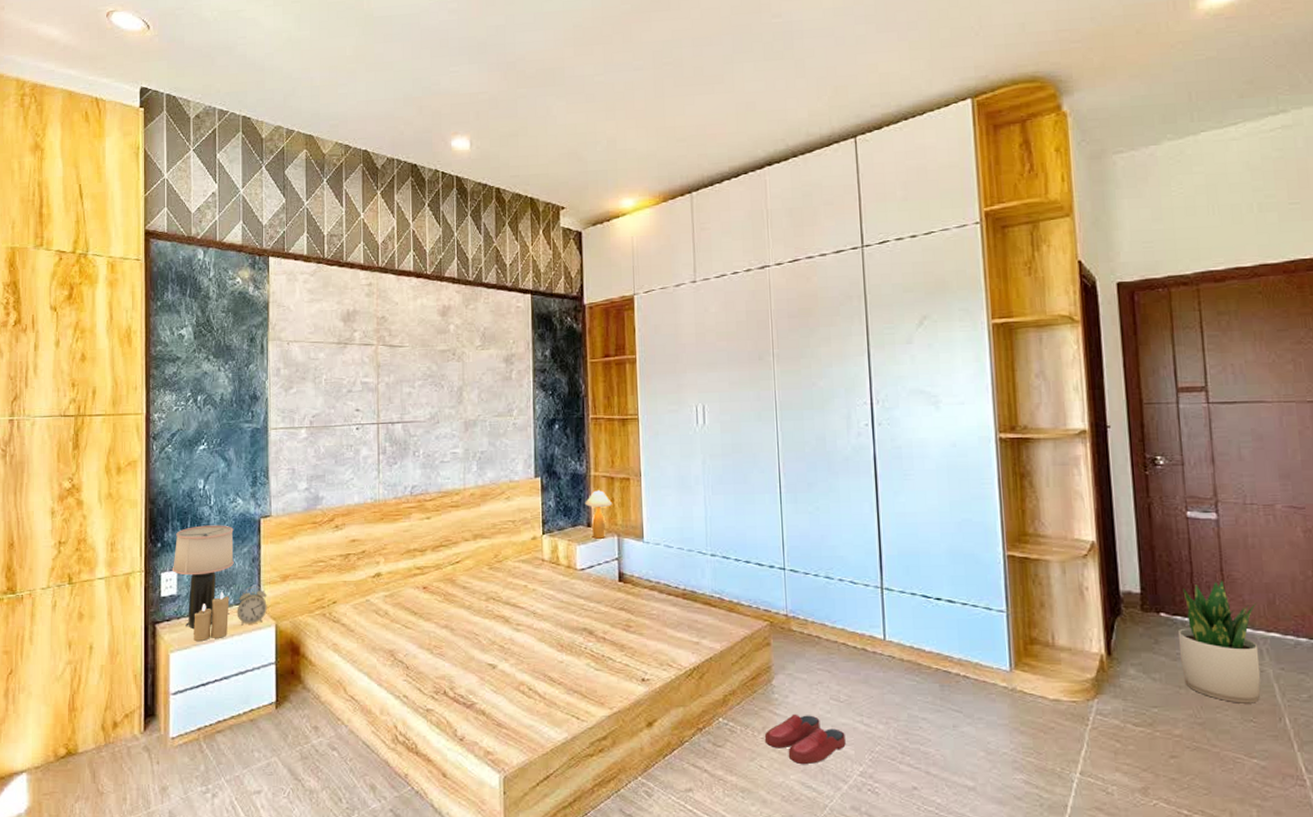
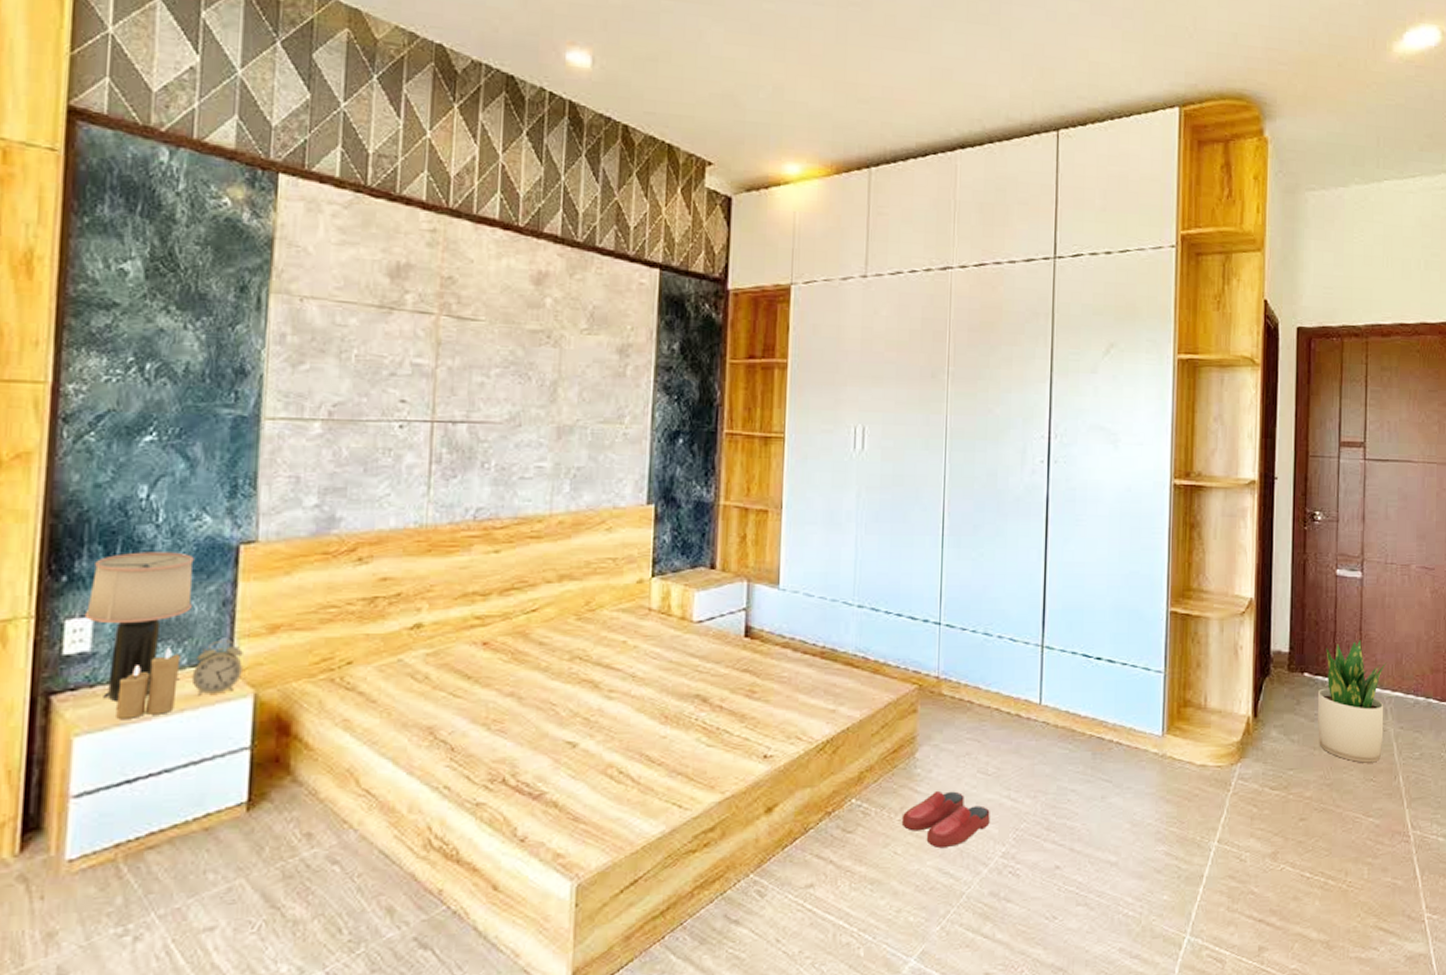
table lamp: present [585,489,613,539] -> none [710,522,745,584]

